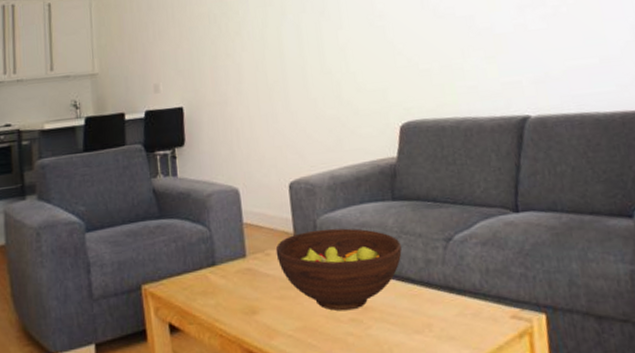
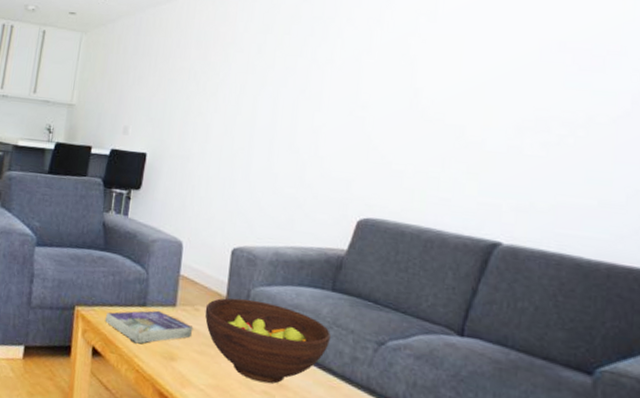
book: none [175,266,269,307] -> present [104,310,194,344]

